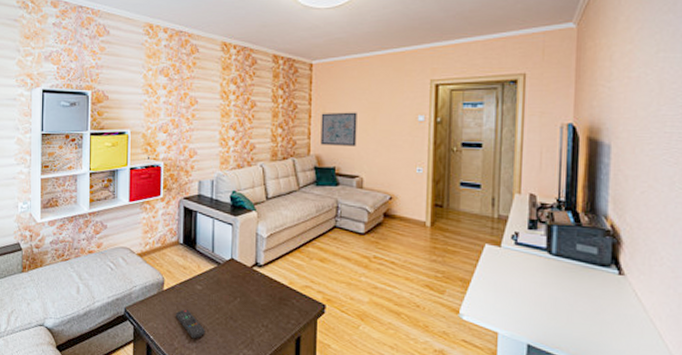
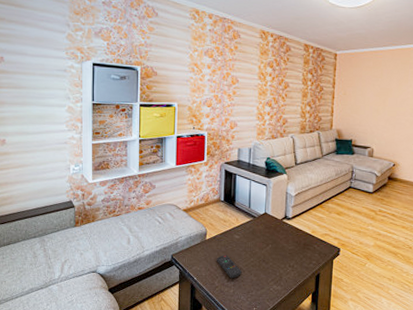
wall art: present [320,112,357,146] -> none [341,95,371,123]

